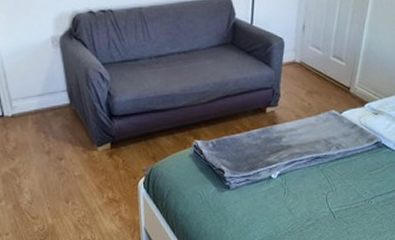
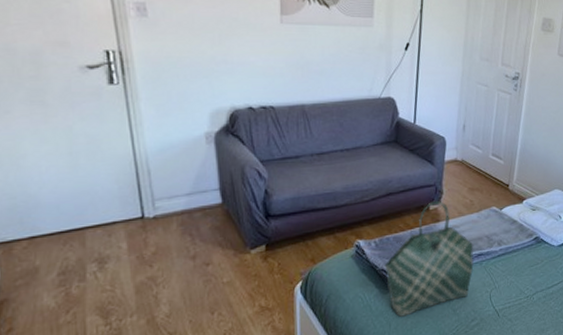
tote bag: none [221,104,311,214] -> present [384,201,474,317]

